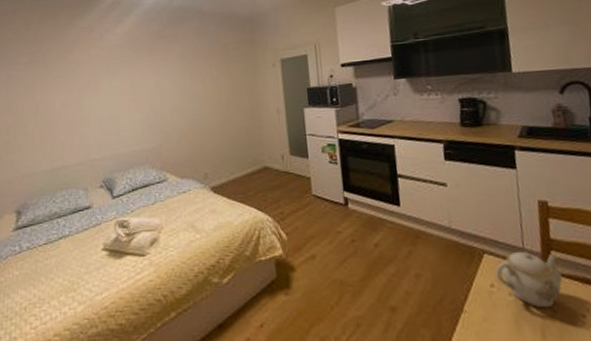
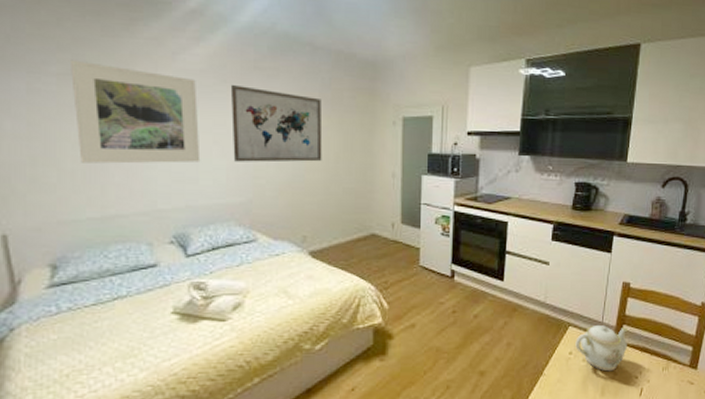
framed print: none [34,51,122,127] -> present [71,59,201,164]
wall art: none [141,52,216,114] -> present [230,84,323,163]

